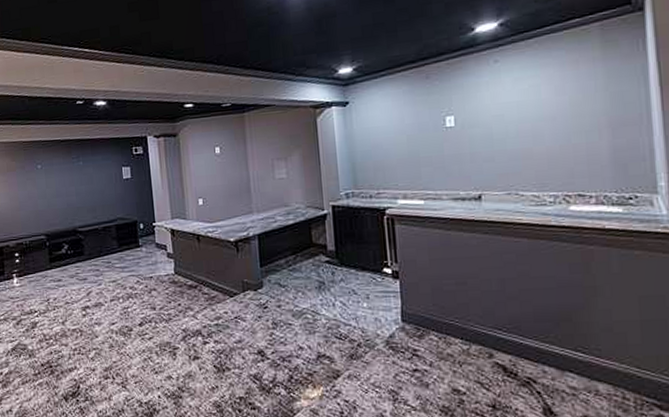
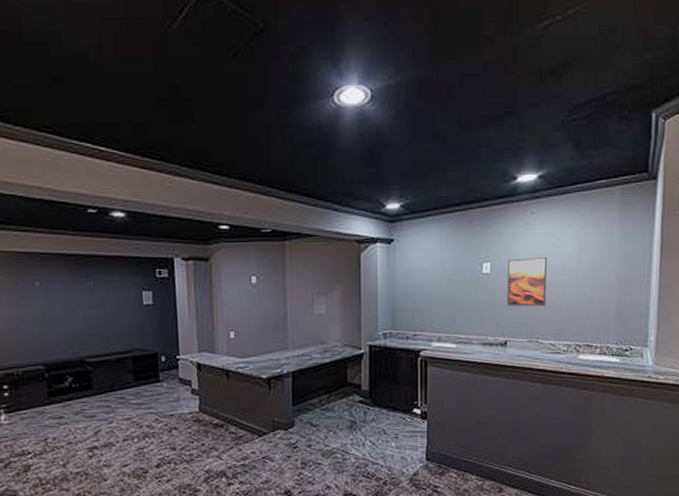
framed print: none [474,105,522,159] -> present [507,257,547,307]

